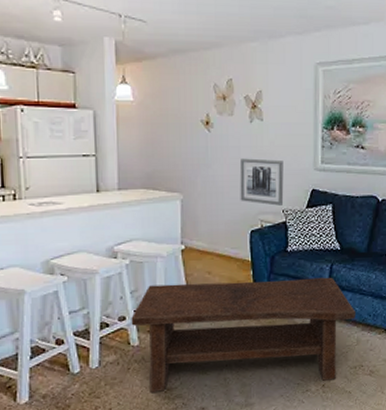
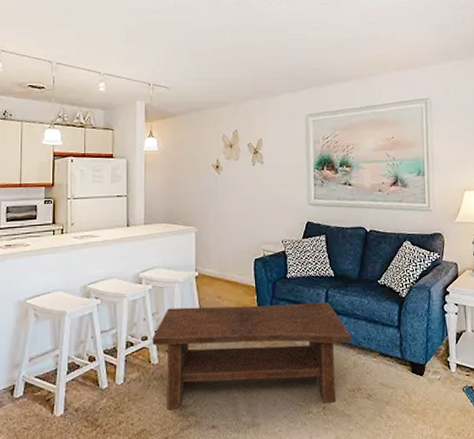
wall art: present [239,158,284,206] -> none [244,196,283,237]

